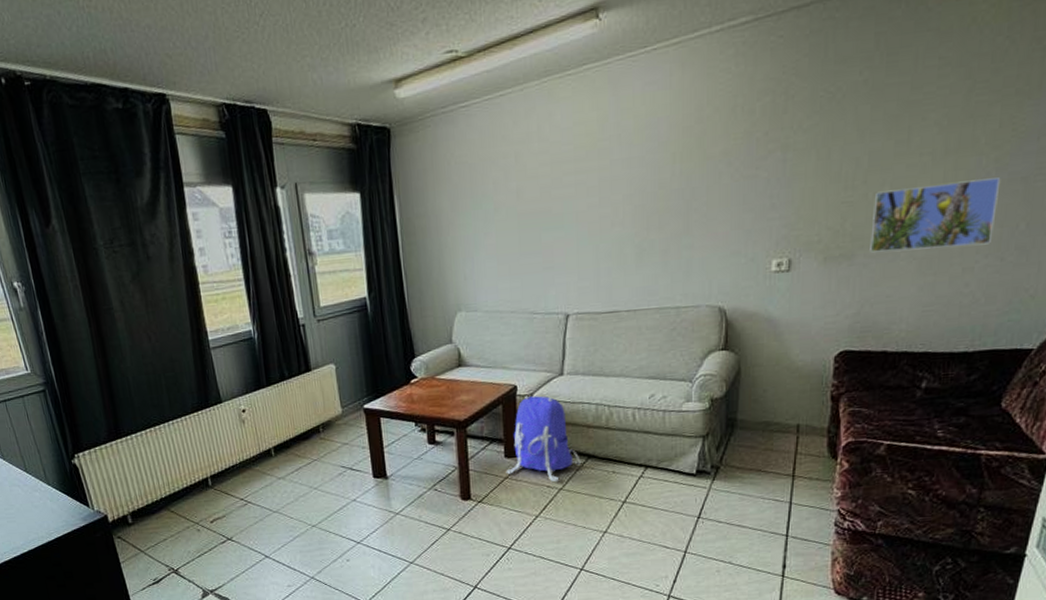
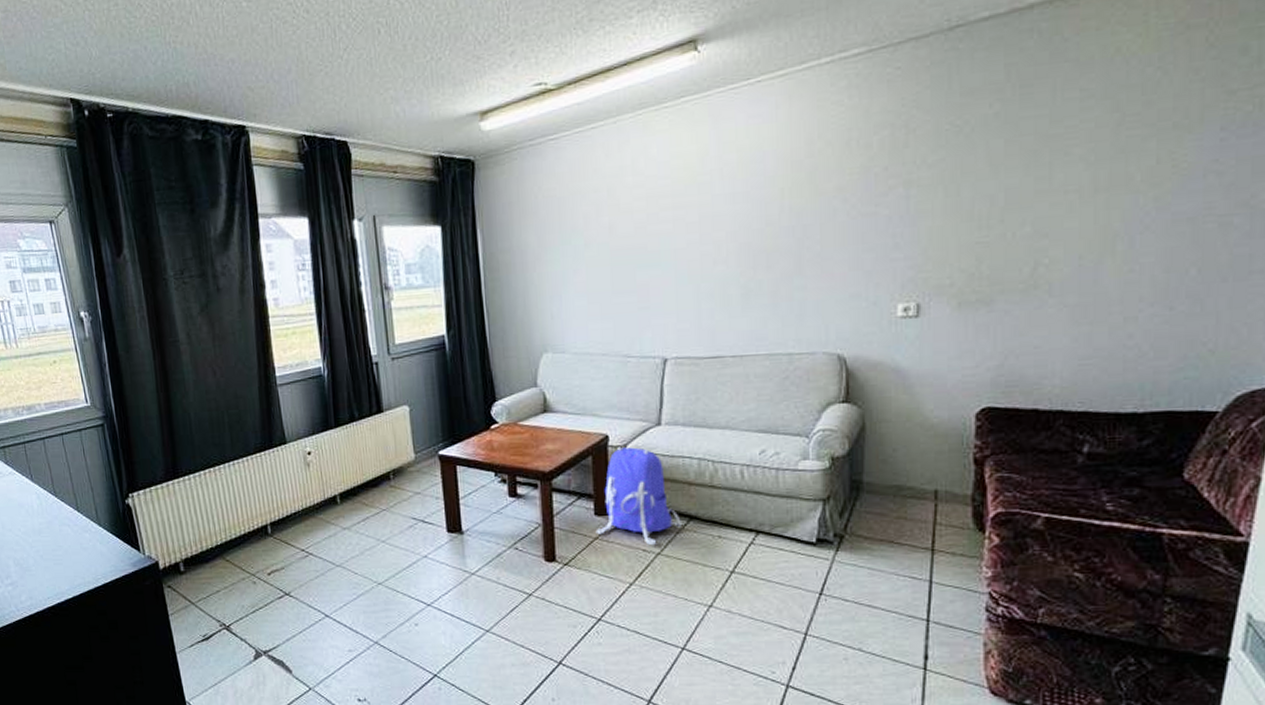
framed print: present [870,177,1001,253] -> none [1012,218,1163,298]

